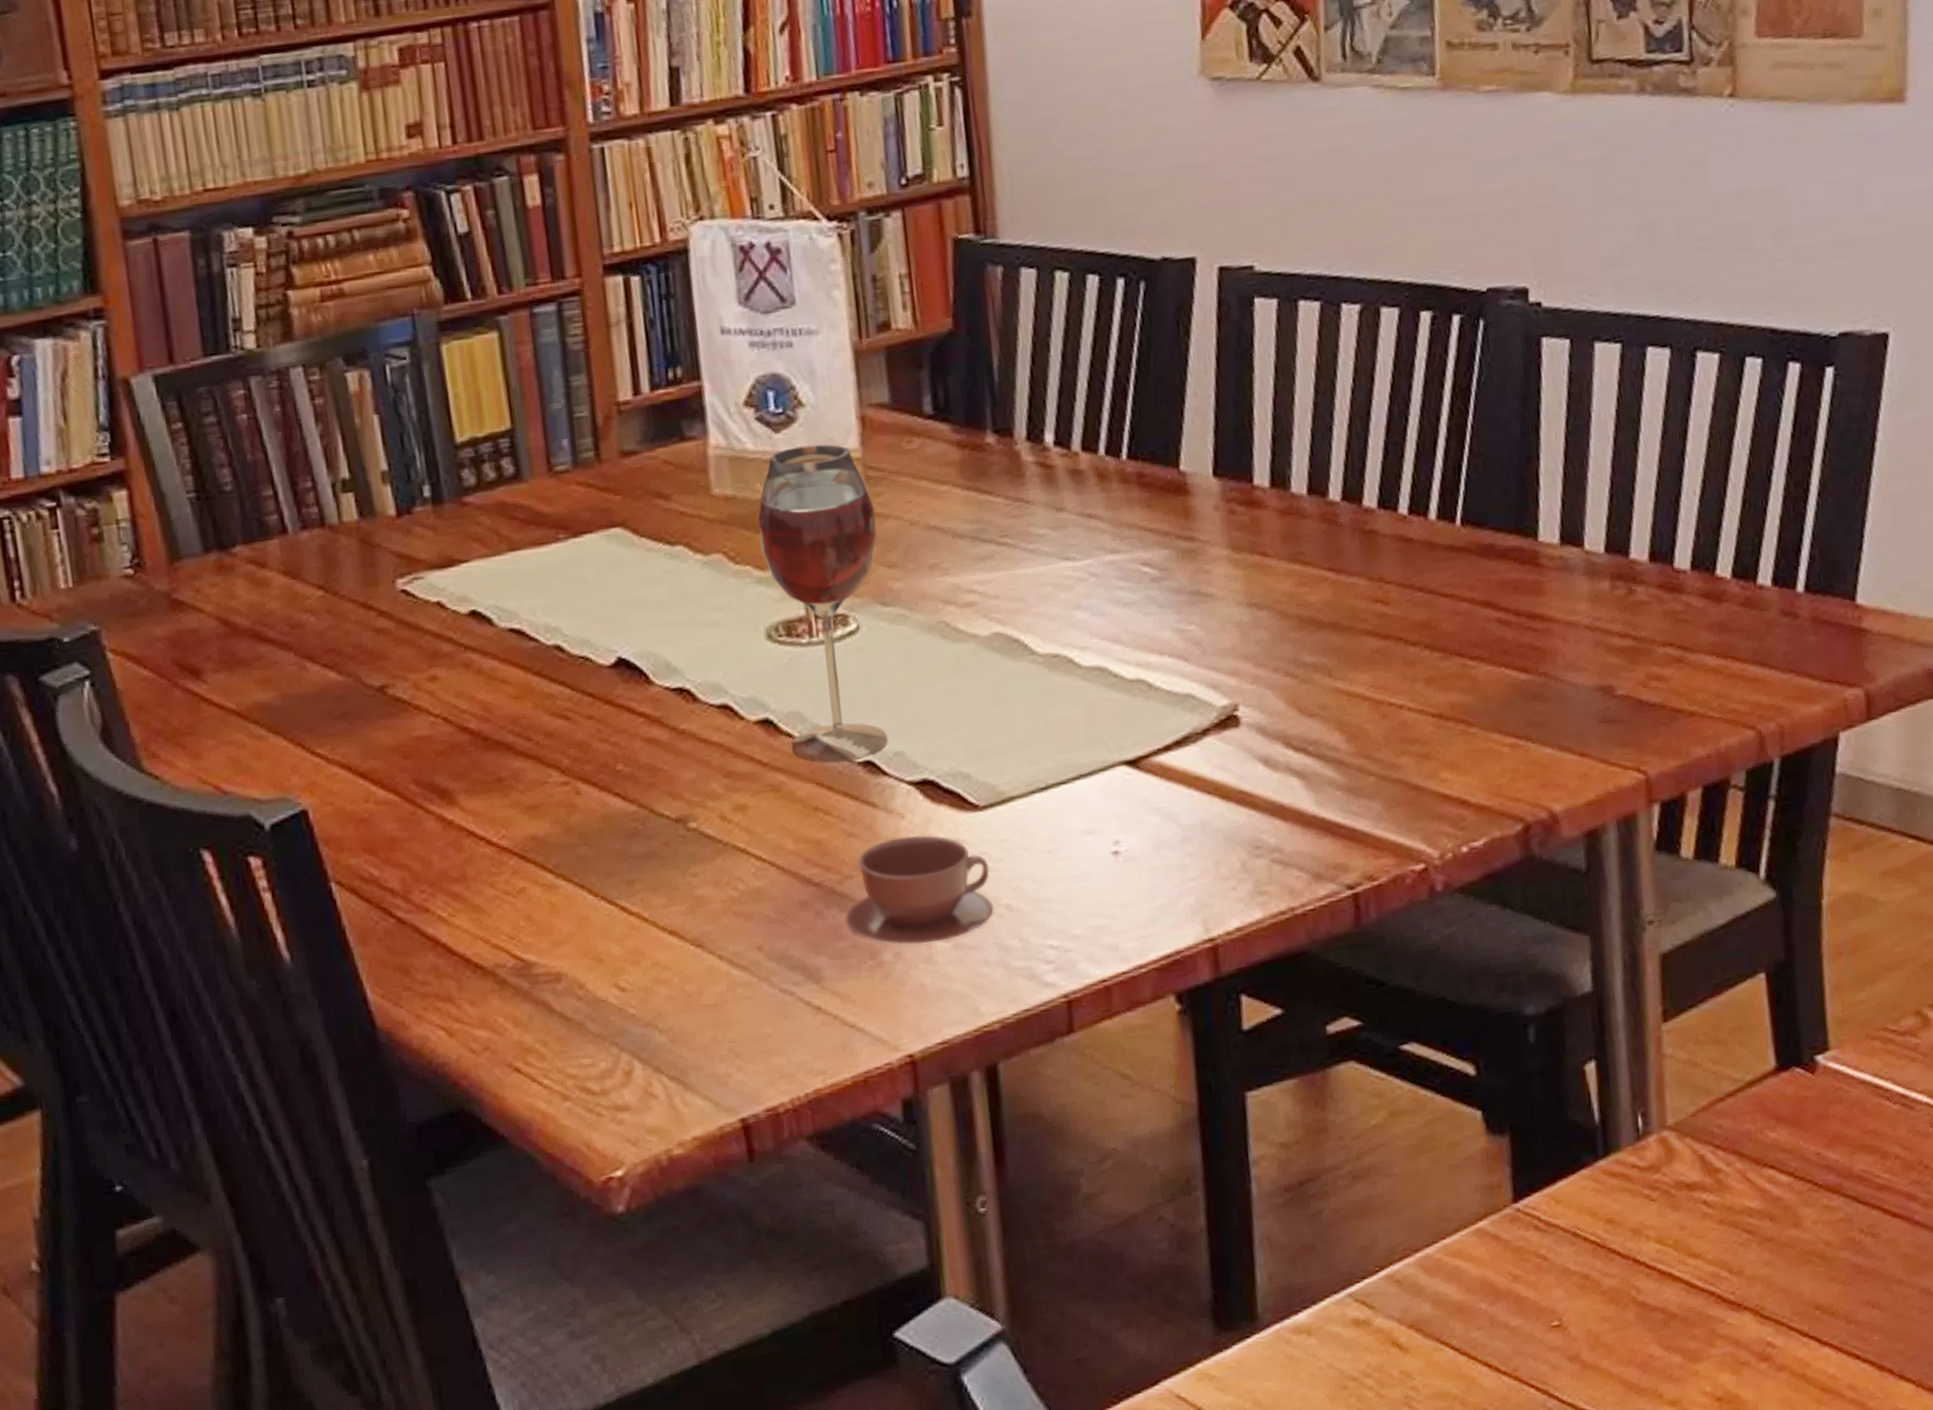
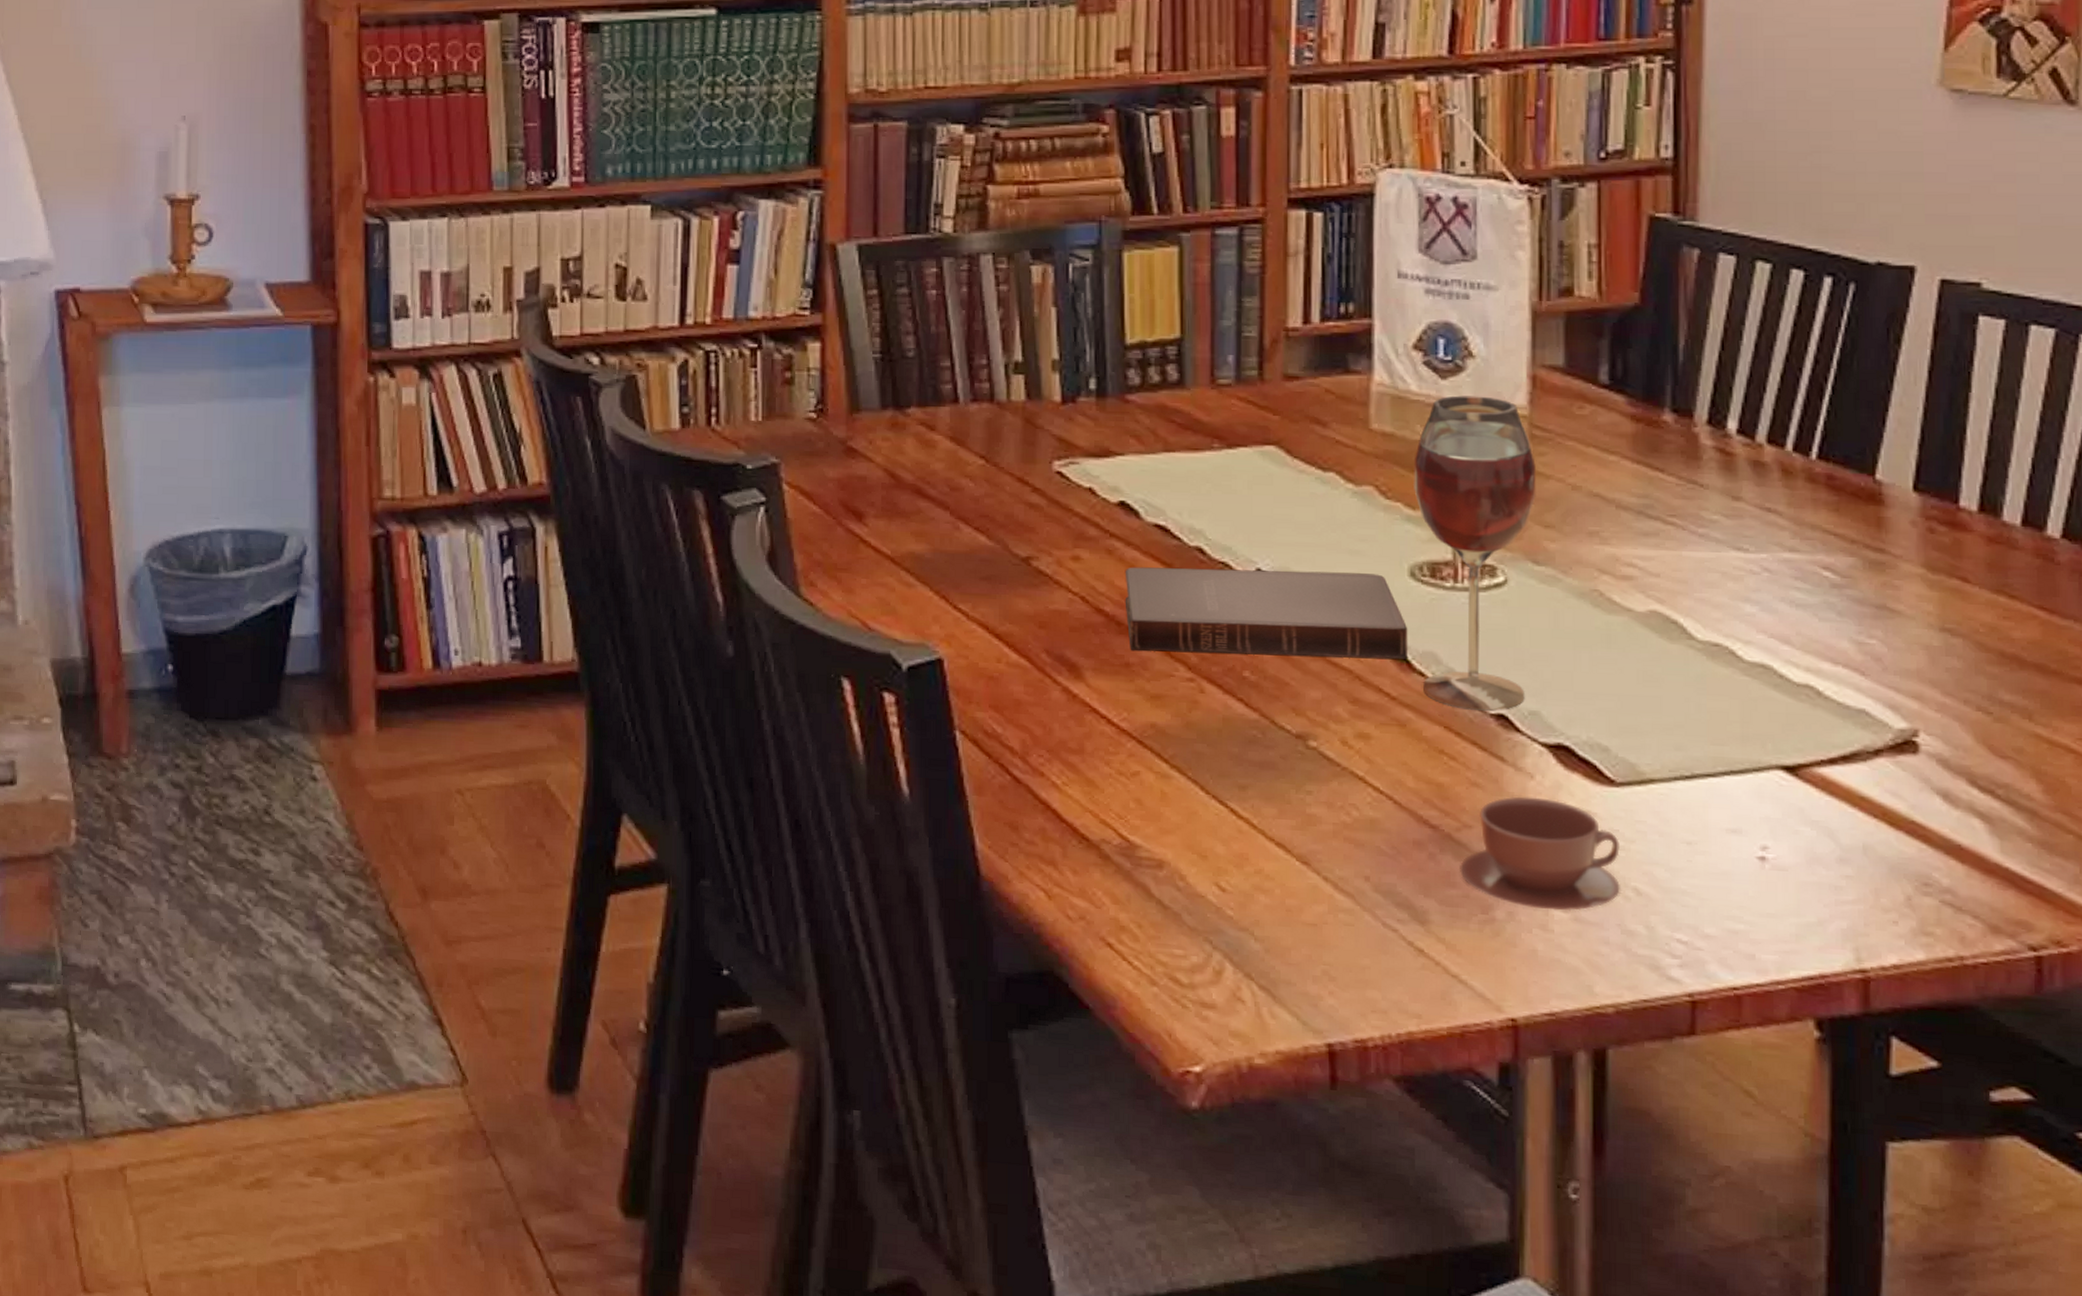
book: none [484,642,774,764] -> present [1125,567,1408,660]

